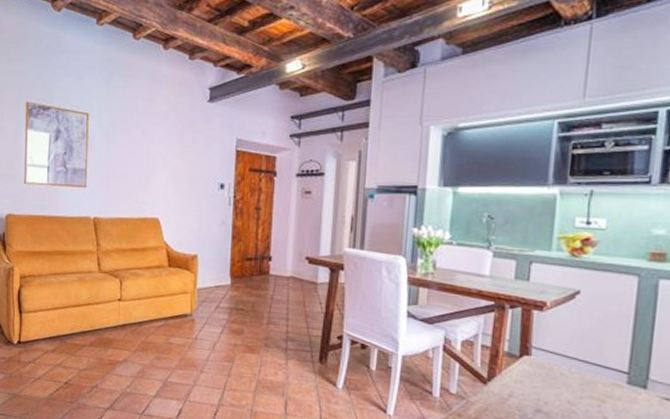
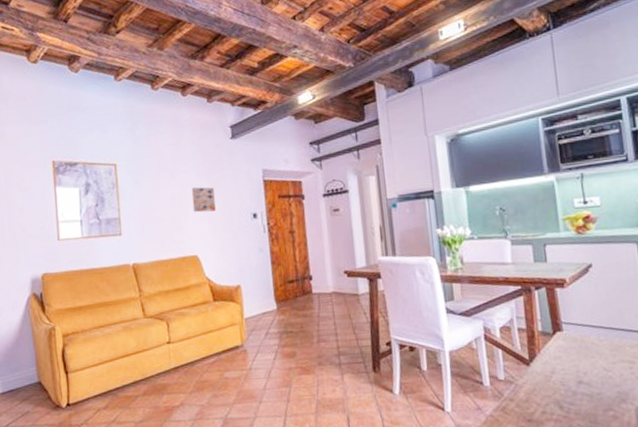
wall art: none [160,148,184,176] -> present [191,187,216,213]

